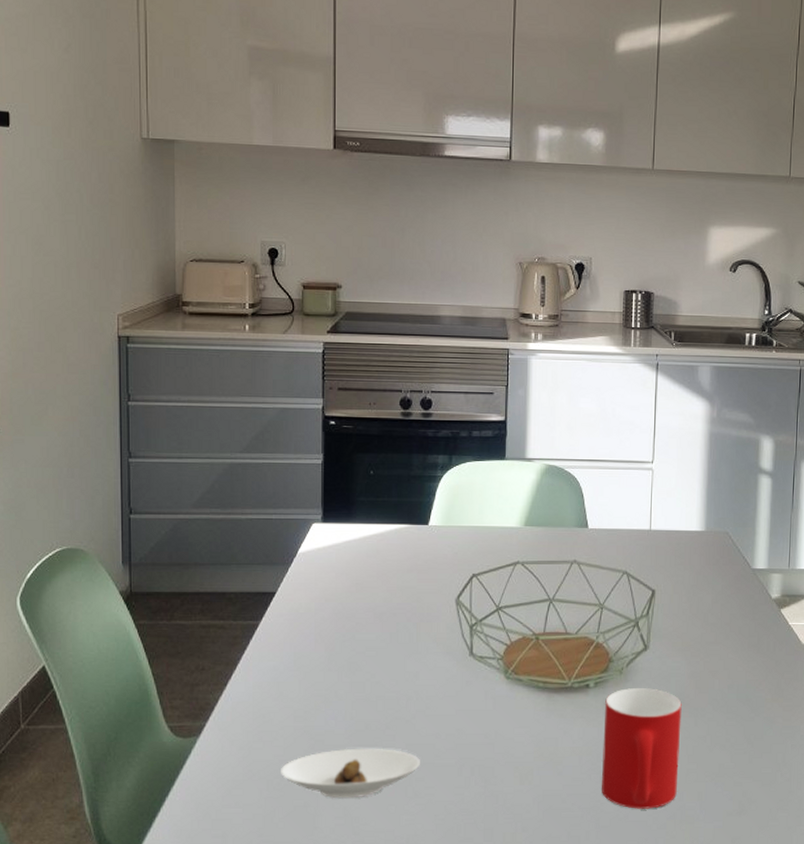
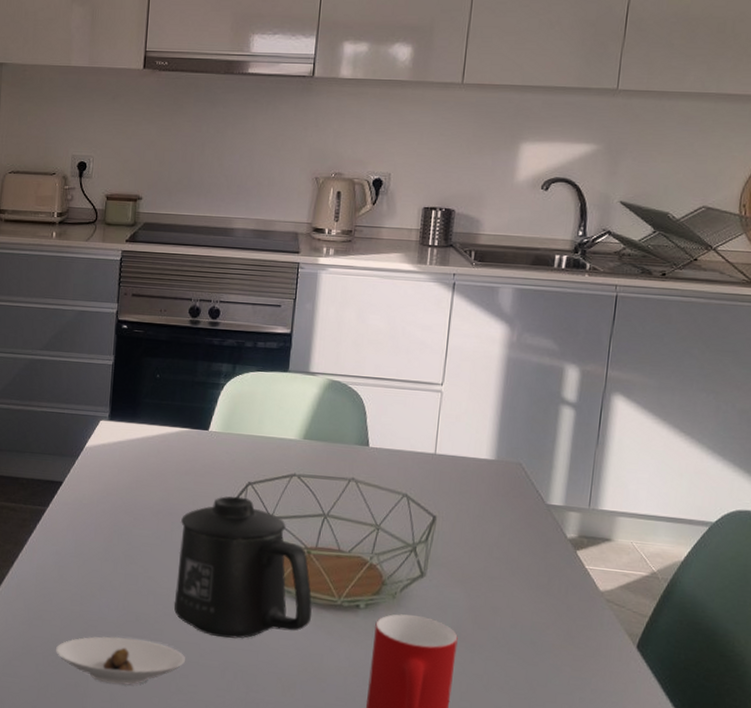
mug: none [404,590,545,735] -> present [174,496,312,639]

